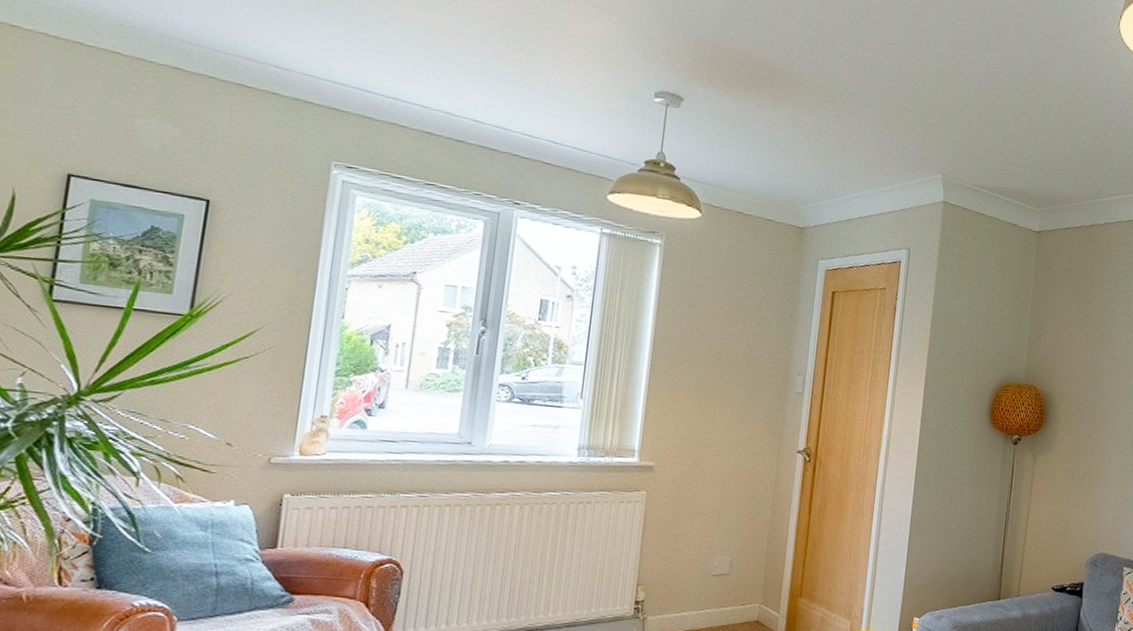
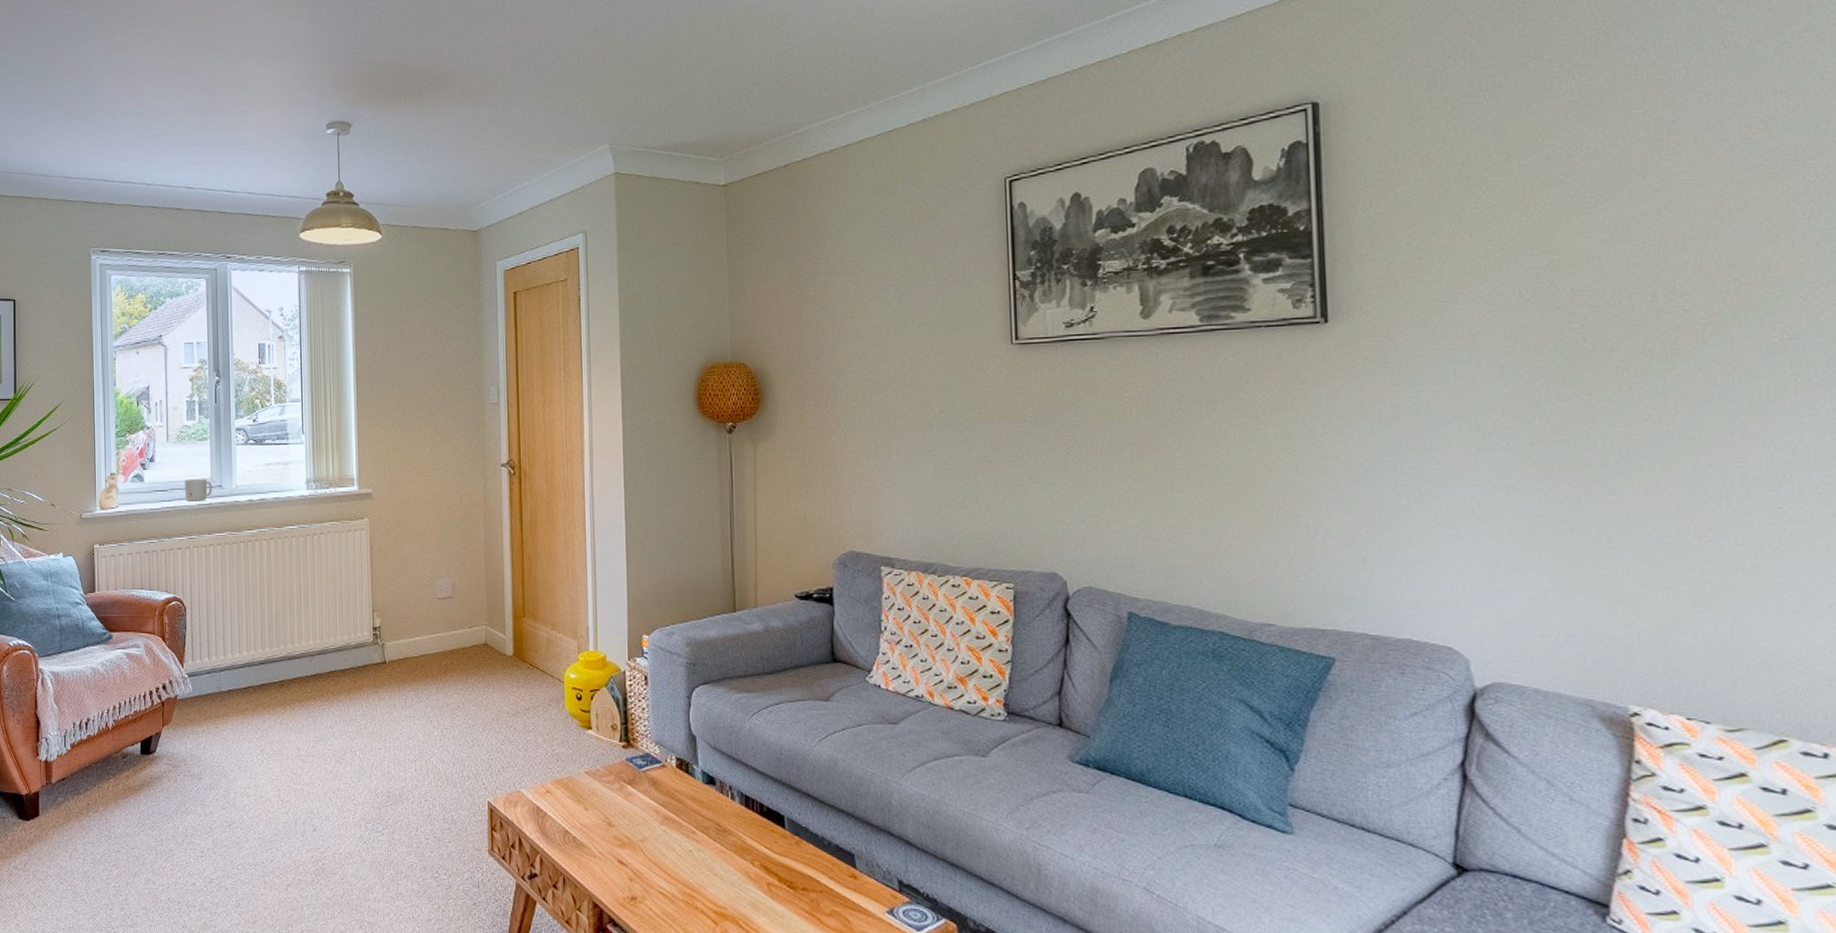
mug: none [420,432,459,458] -> present [184,479,212,501]

